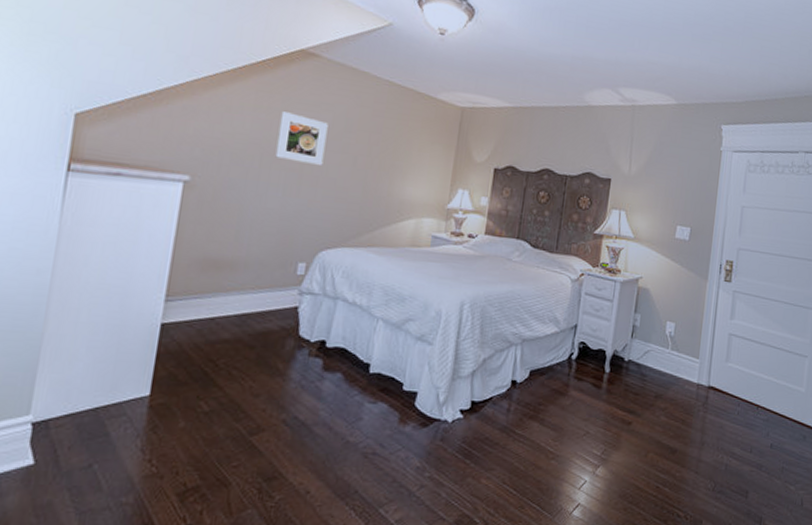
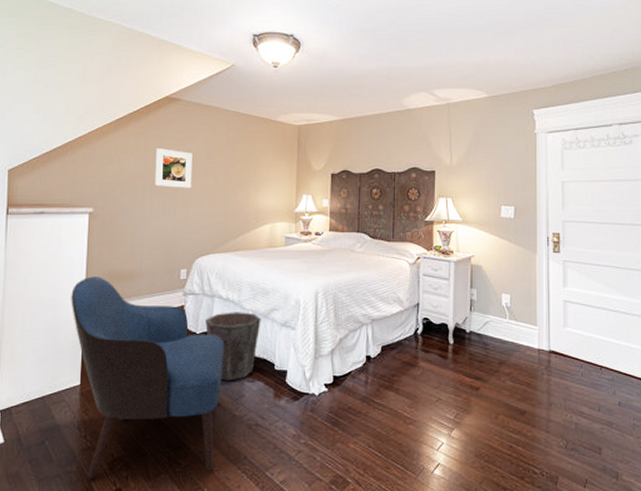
armchair: none [147,261,345,513] -> present [71,276,225,479]
waste bin: none [322,318,393,401] -> present [205,312,261,381]

